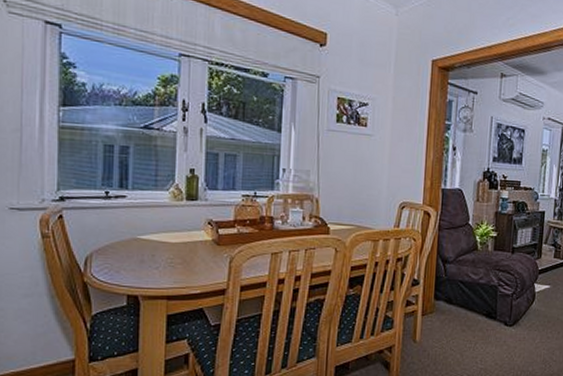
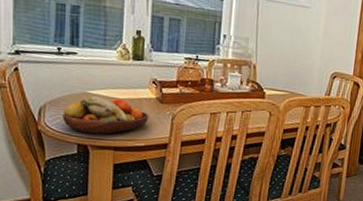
fruit bowl: none [111,241,205,282] -> present [62,96,149,134]

